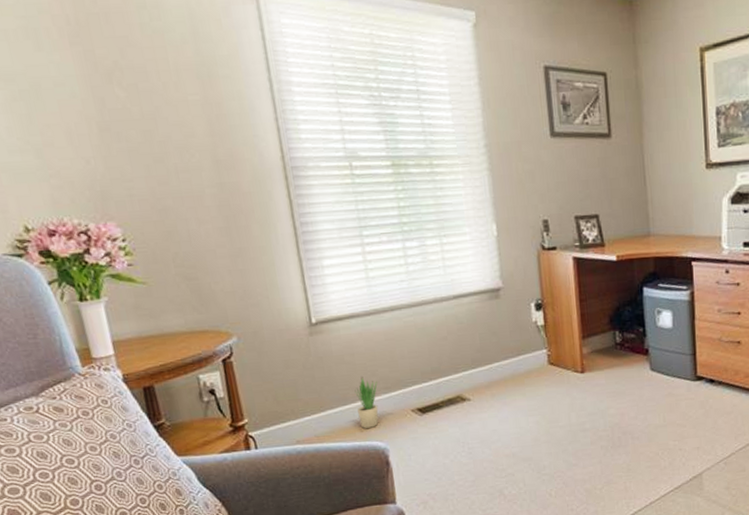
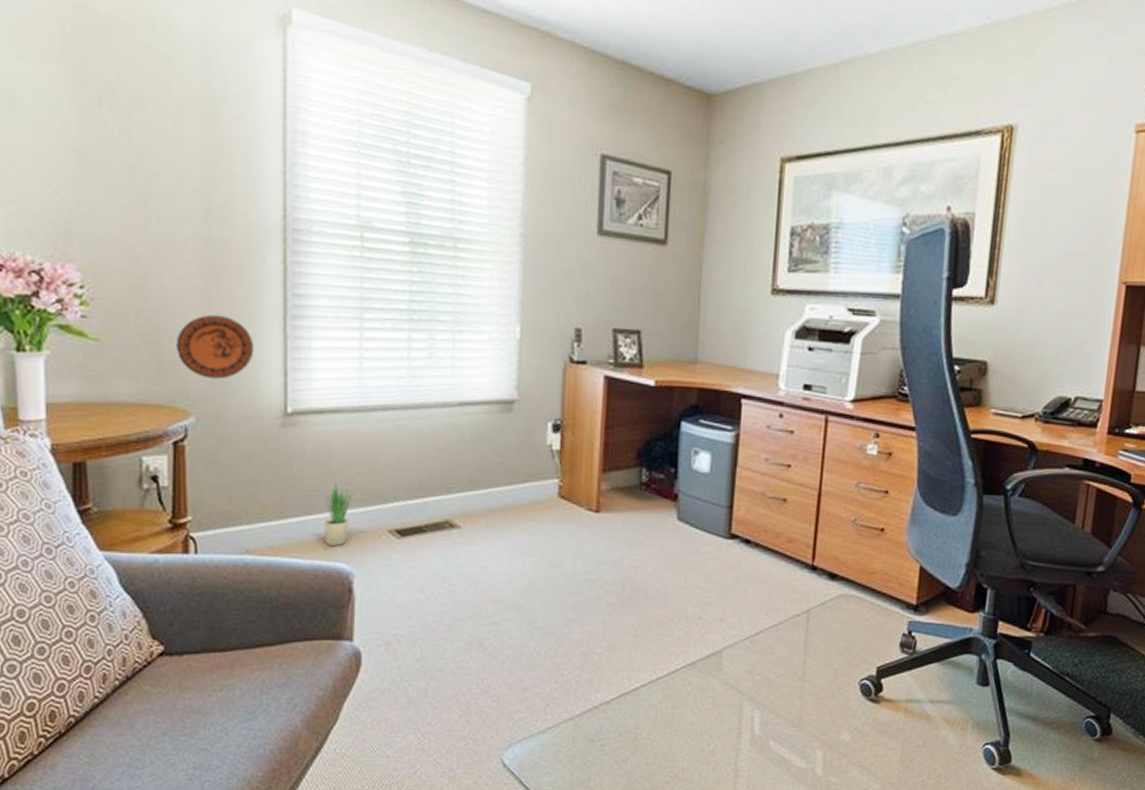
decorative plate: none [210,248,277,304] -> present [175,314,255,379]

